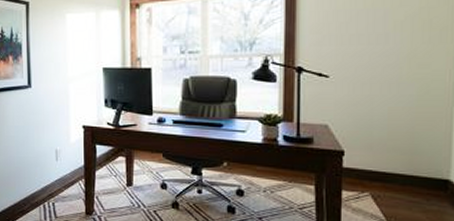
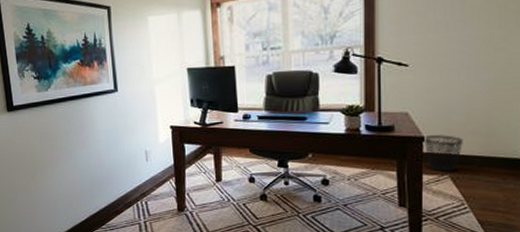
wastebasket: none [344,150,385,189] -> present [424,135,463,172]

